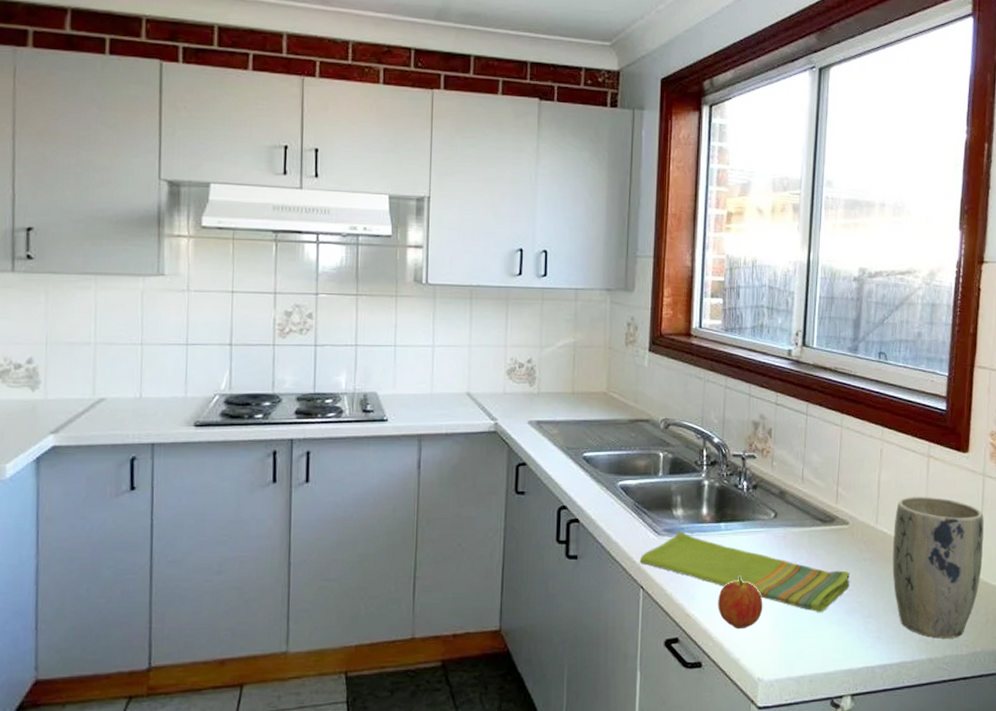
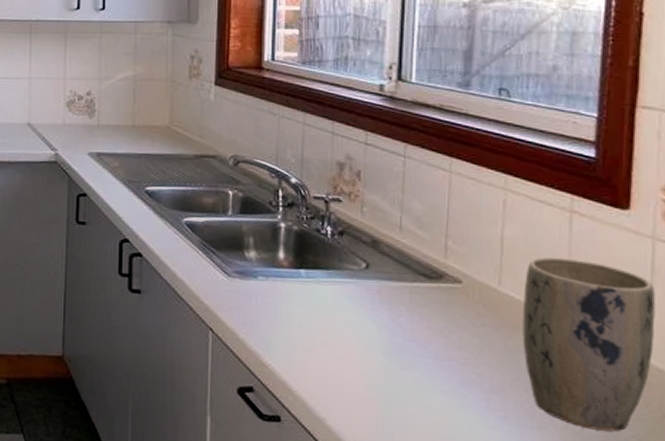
dish towel: present [639,531,850,613] -> none [208,274,465,380]
fruit: present [718,576,763,630] -> none [299,329,354,387]

